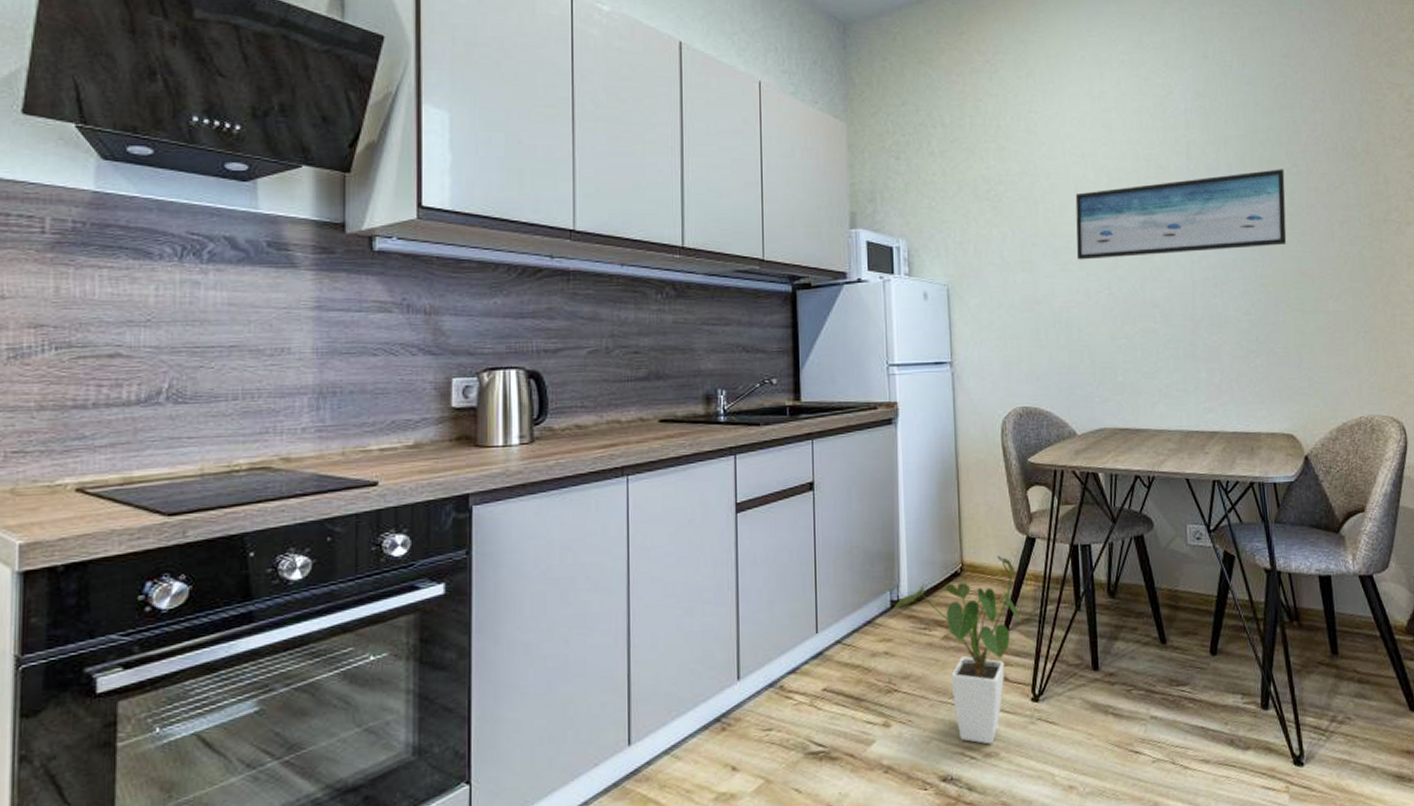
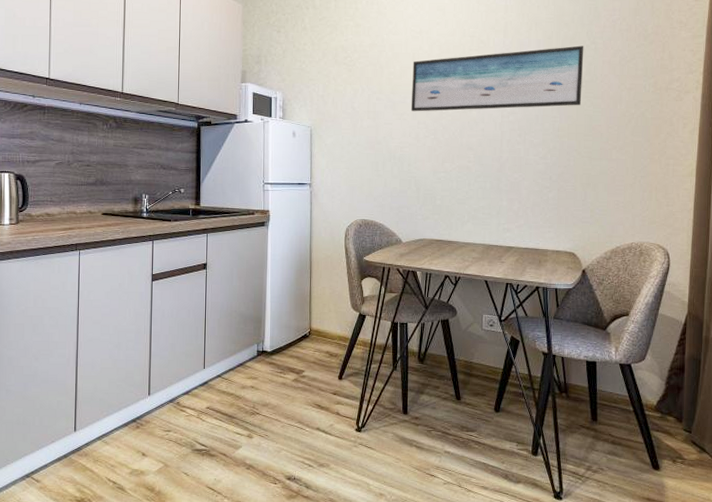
house plant: present [893,556,1022,745] -> none [259,326,352,458]

